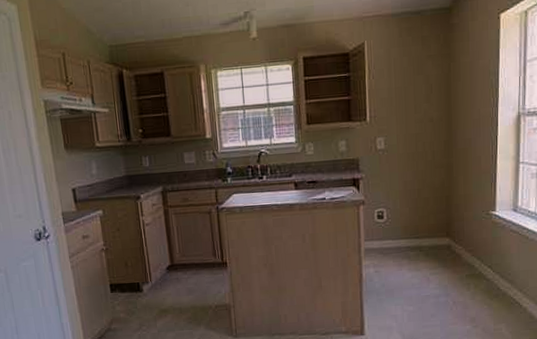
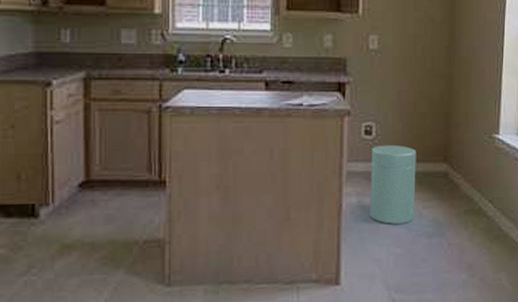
trash can: none [383,225,423,288] -> present [370,144,416,224]

